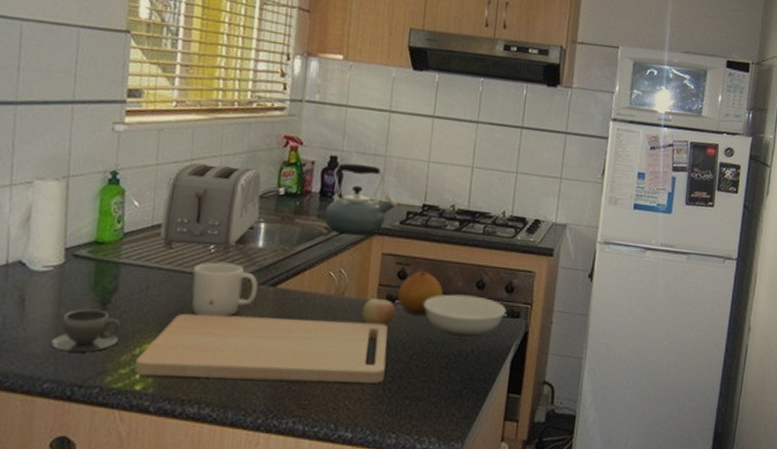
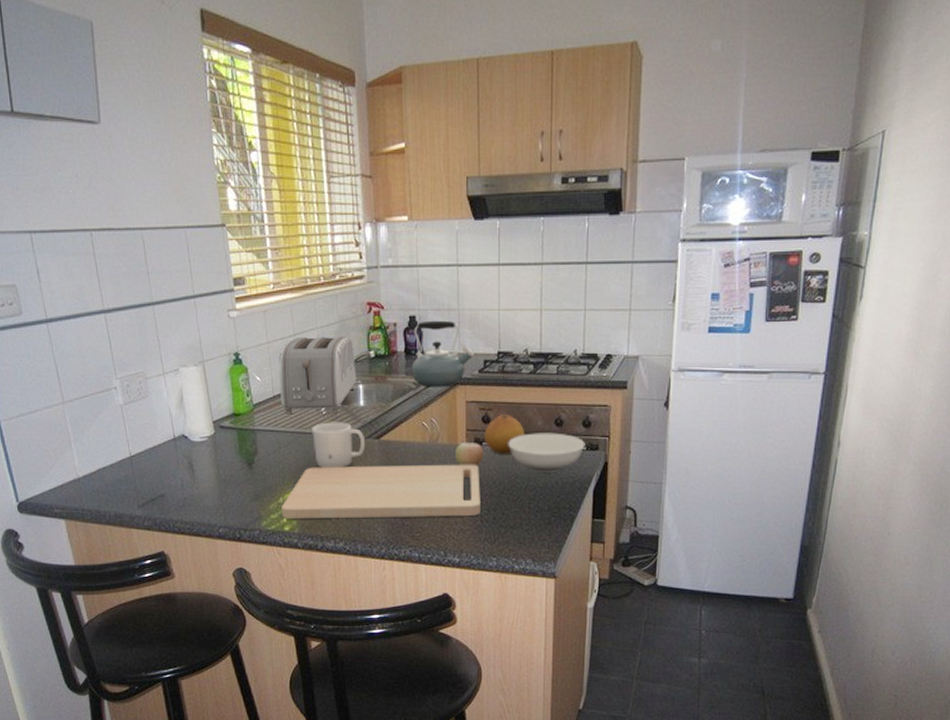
teacup: present [51,308,121,353] -> none [218,469,265,503]

